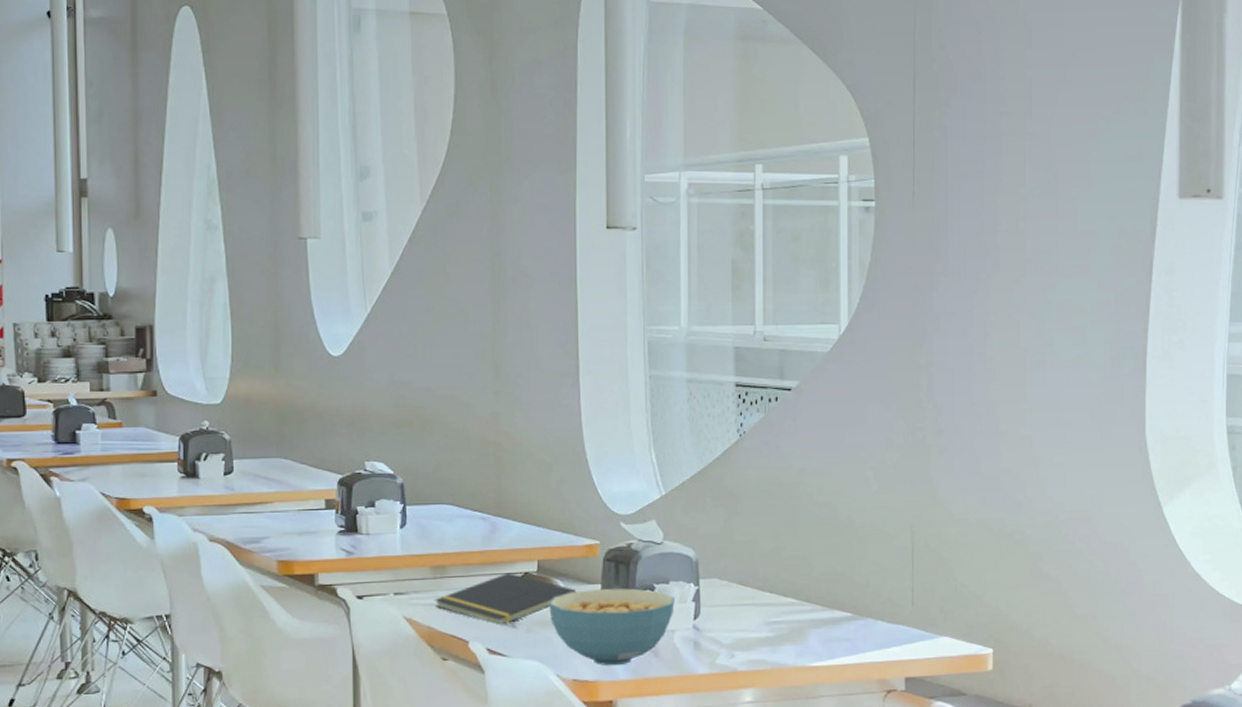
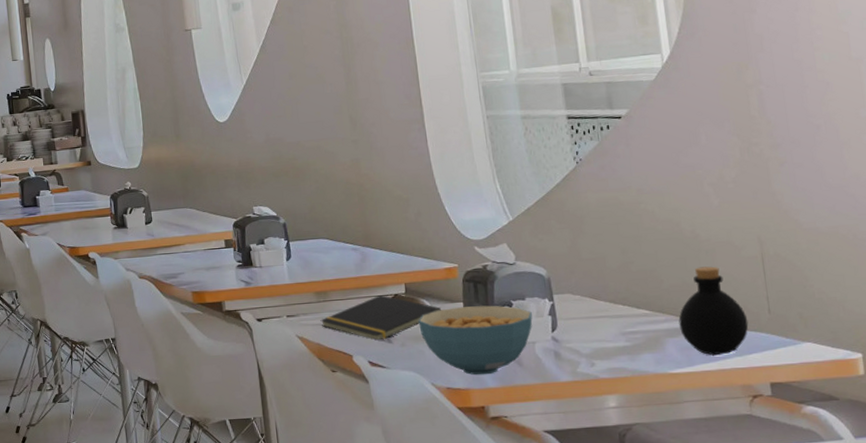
bottle: none [824,554,891,648] -> present [678,266,749,355]

